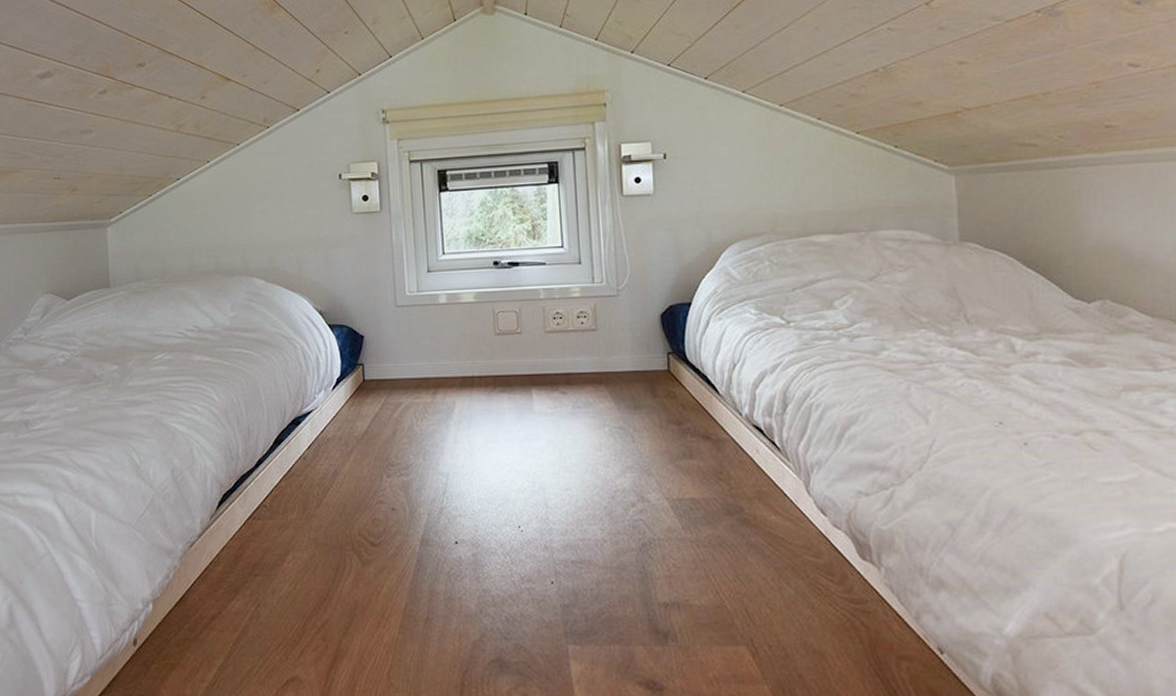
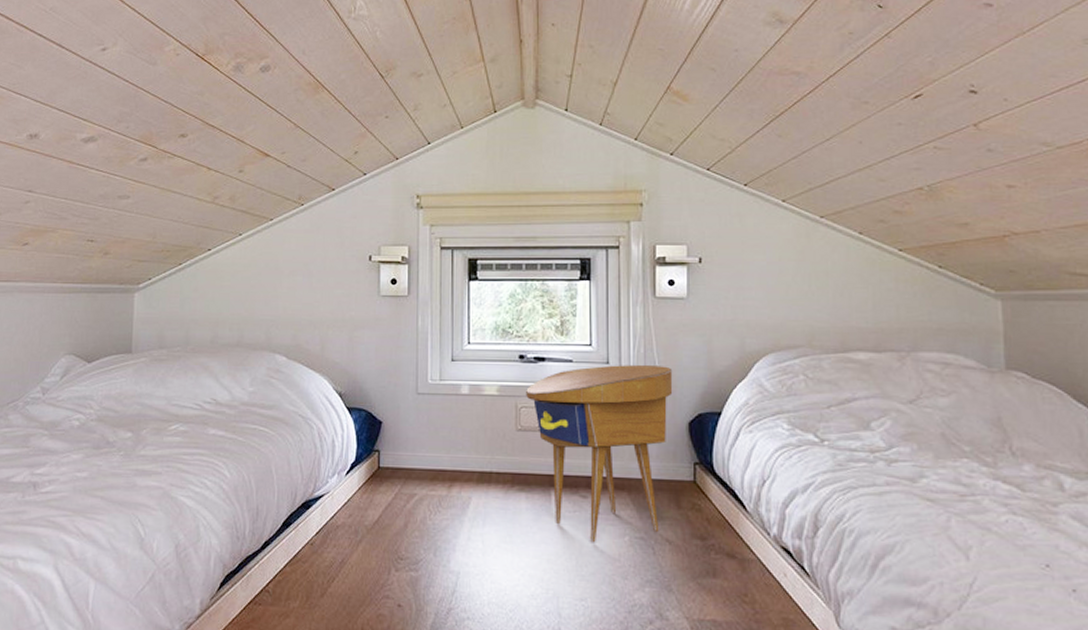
side table: none [502,262,644,436] -> present [526,365,673,543]

